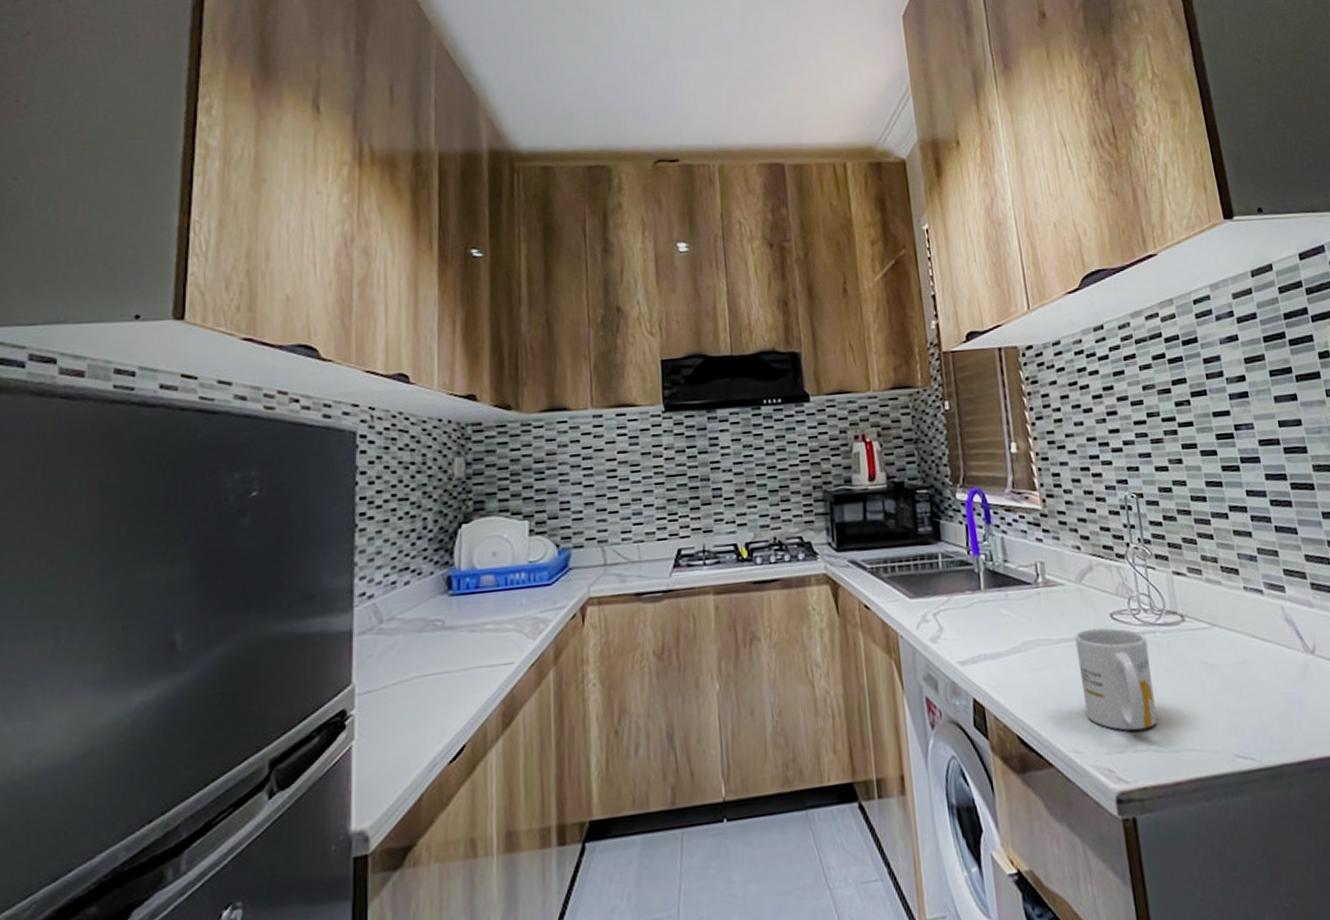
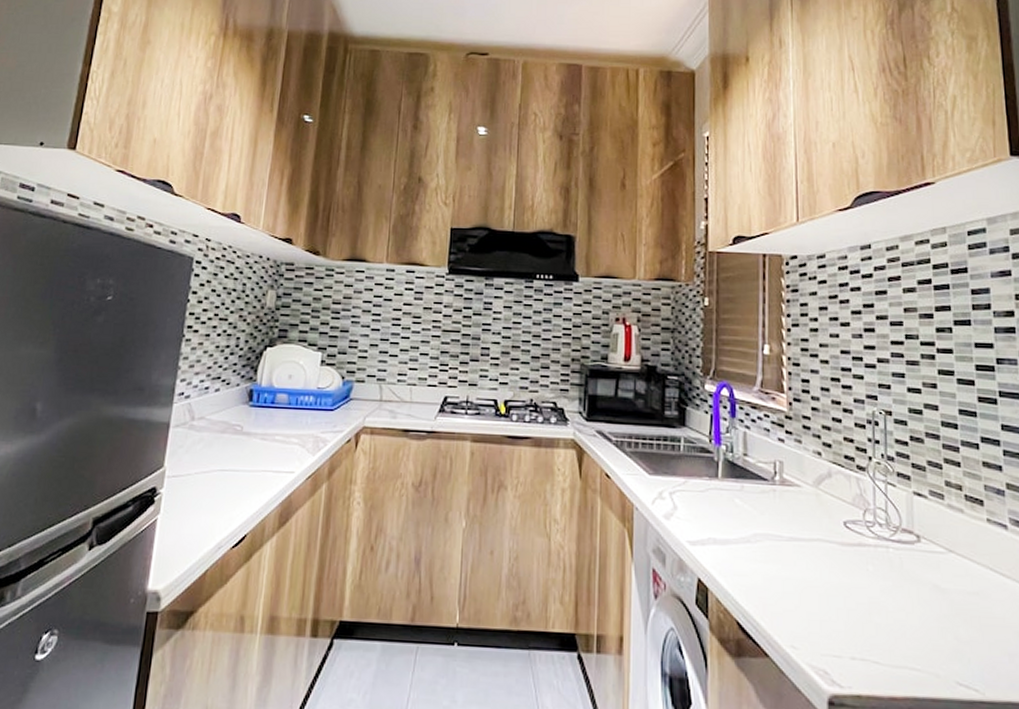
mug: present [1074,627,1158,731] -> none [805,532,880,640]

